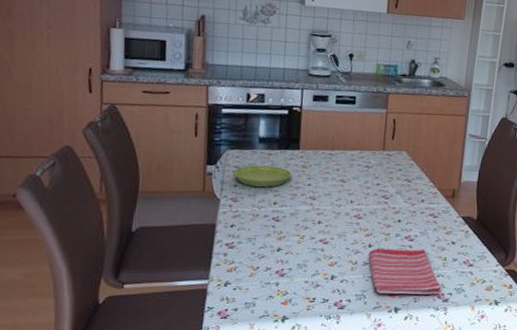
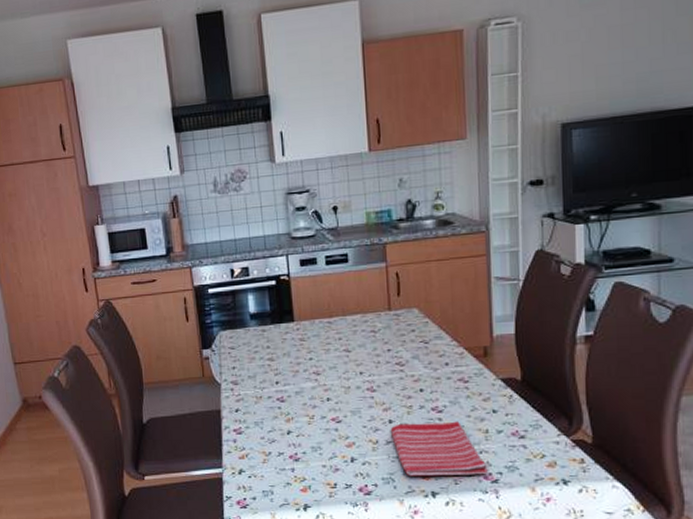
saucer: present [233,165,292,188] -> none [230,343,290,367]

